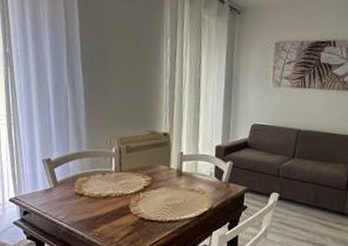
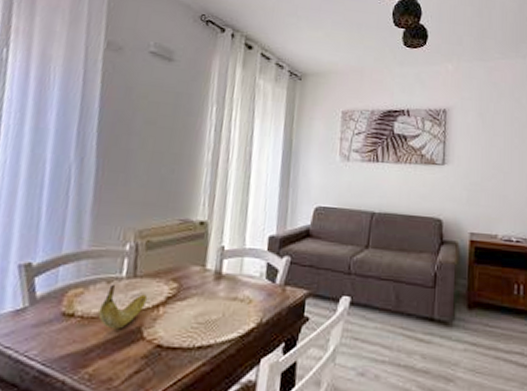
fruit: none [99,175,131,206] -> present [98,284,148,329]

